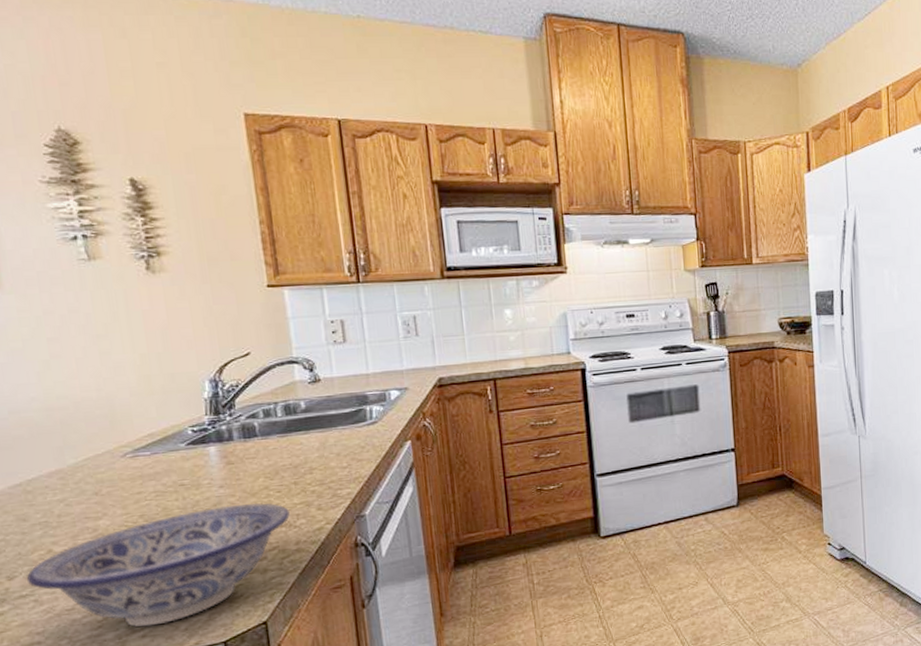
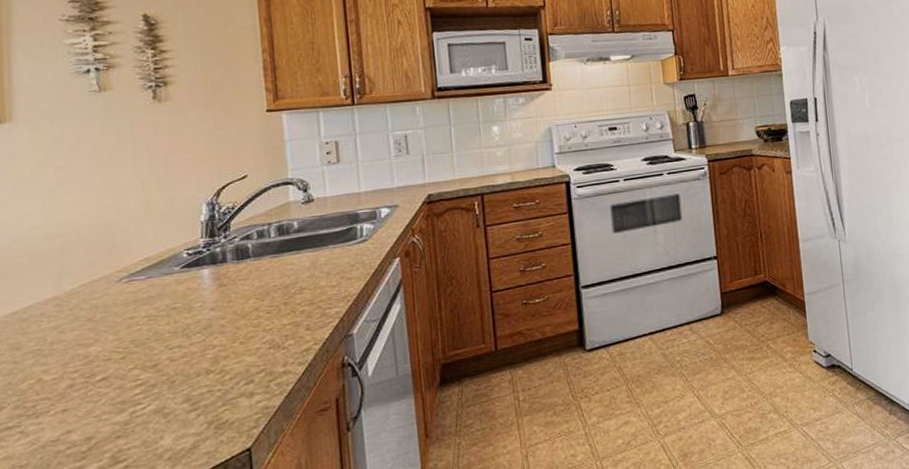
bowl: present [26,502,291,627] -> none [14,324,280,457]

